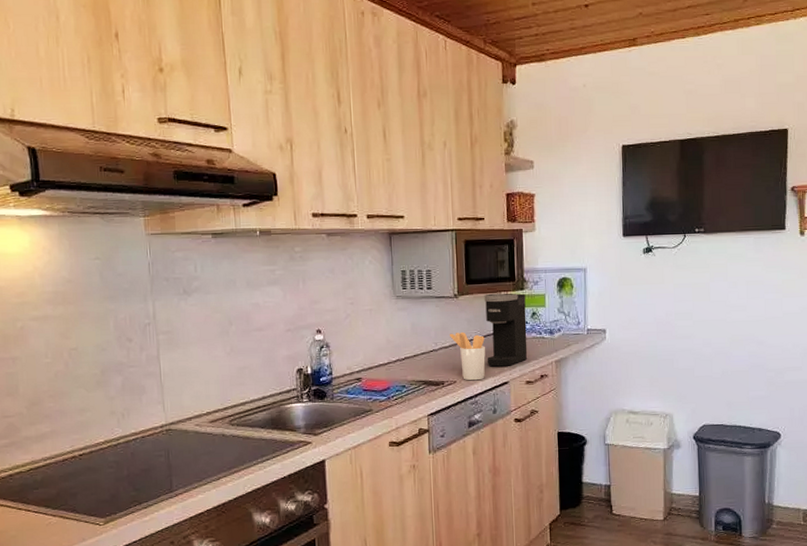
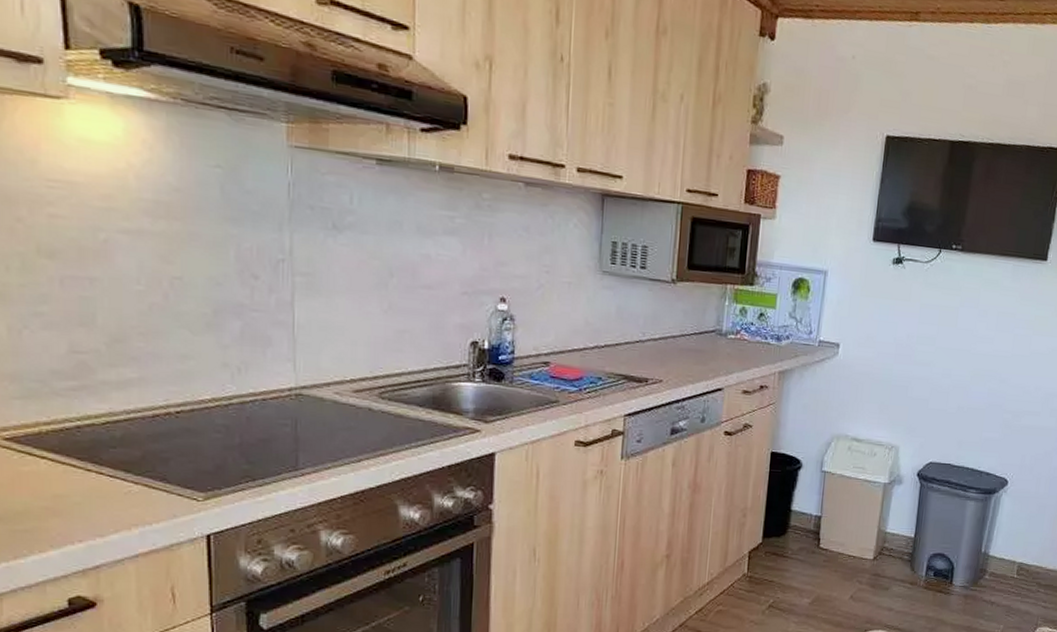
utensil holder: present [449,331,486,381] -> none [660,324,702,383]
coffee maker: present [484,293,528,367] -> none [700,284,755,371]

